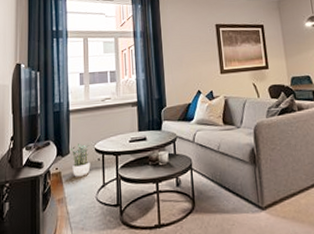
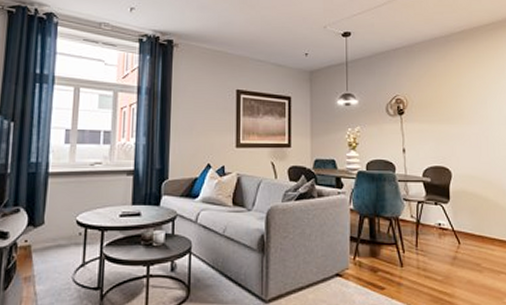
potted plant: present [70,143,91,177] -> none [44,213,71,253]

